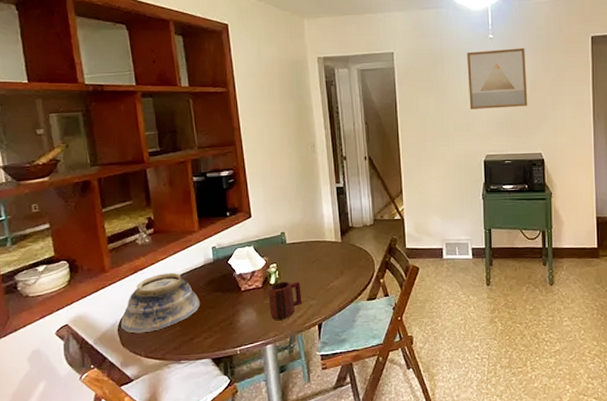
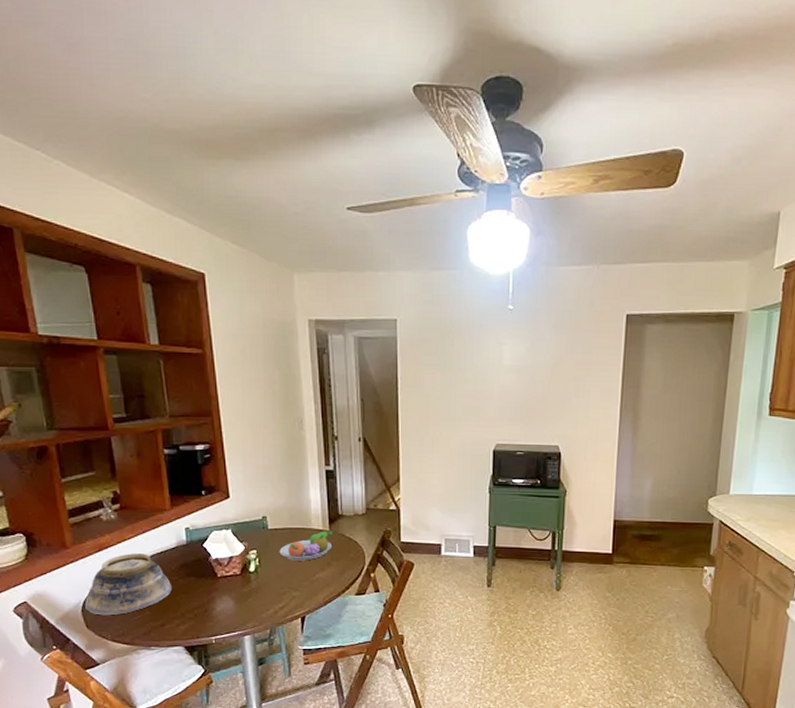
mug: present [268,281,302,320] -> none [247,570,284,610]
fruit bowl: none [297,242,344,272] -> present [279,531,333,561]
wall art: present [466,48,528,109] -> none [480,323,549,392]

